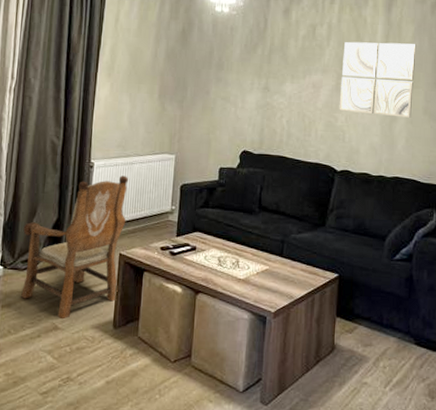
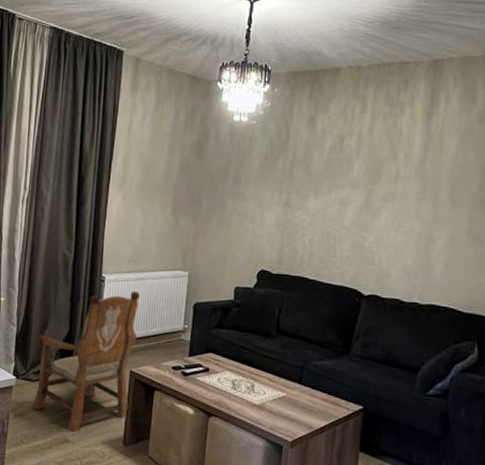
wall art: present [339,41,416,118] -> none [368,154,460,240]

